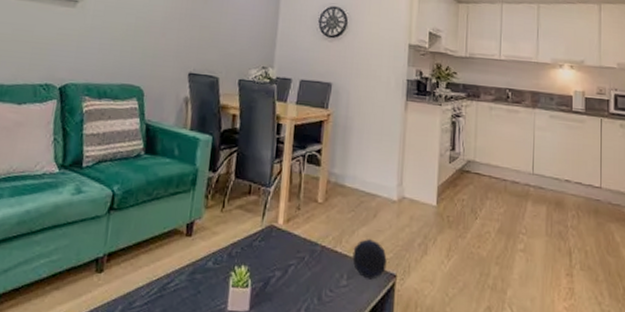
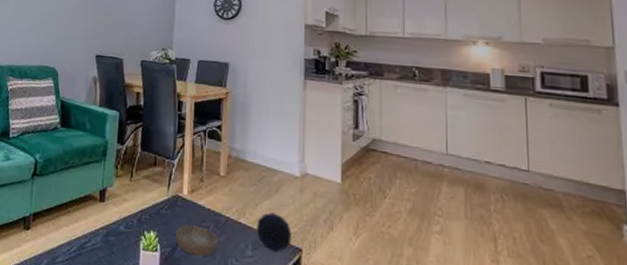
bowl: none [268,256,312,290] -> present [176,224,218,257]

